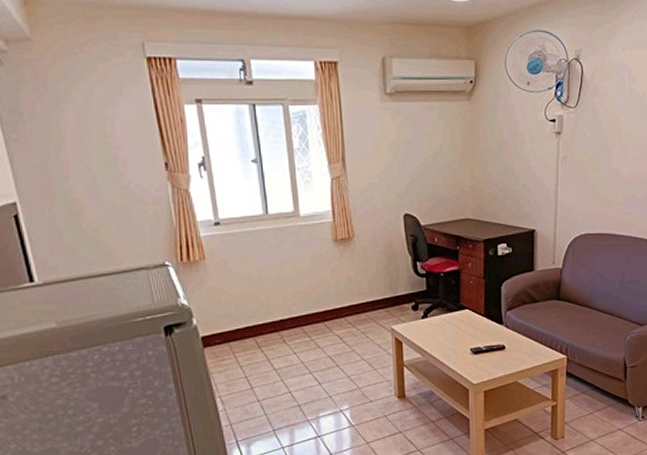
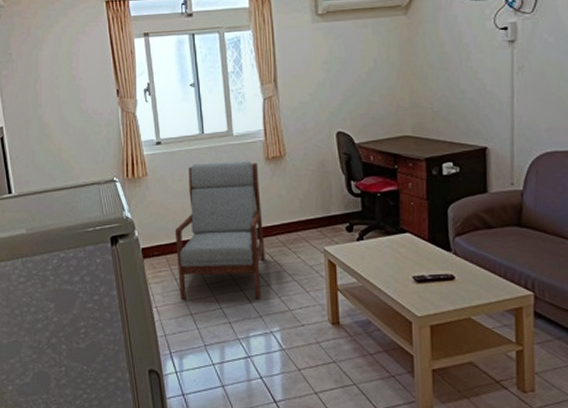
armchair: none [238,242,334,387] -> present [174,160,265,300]

